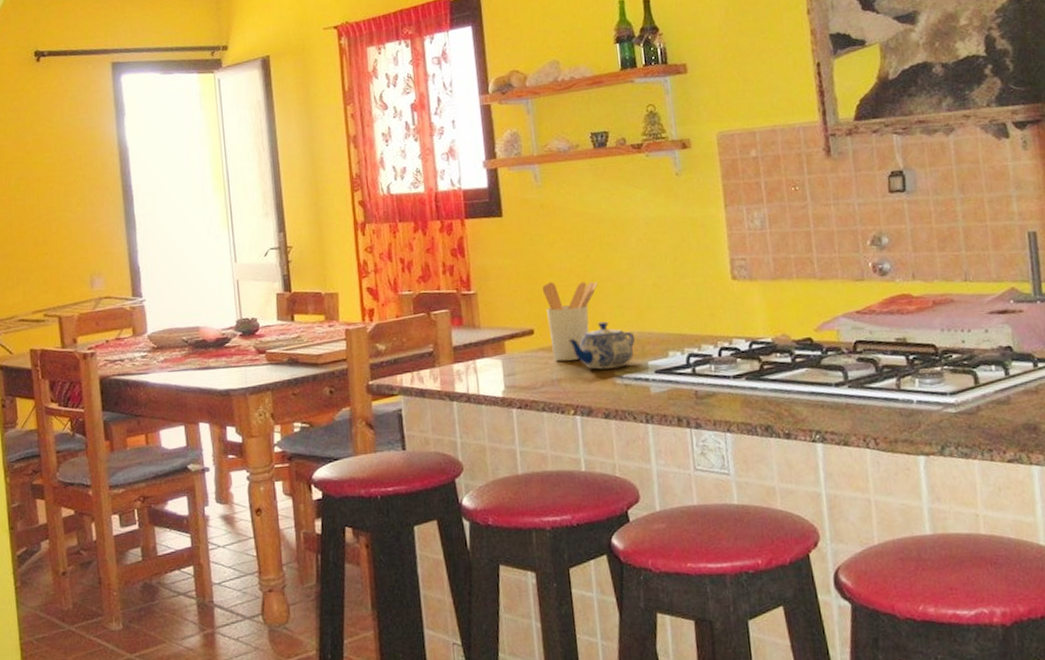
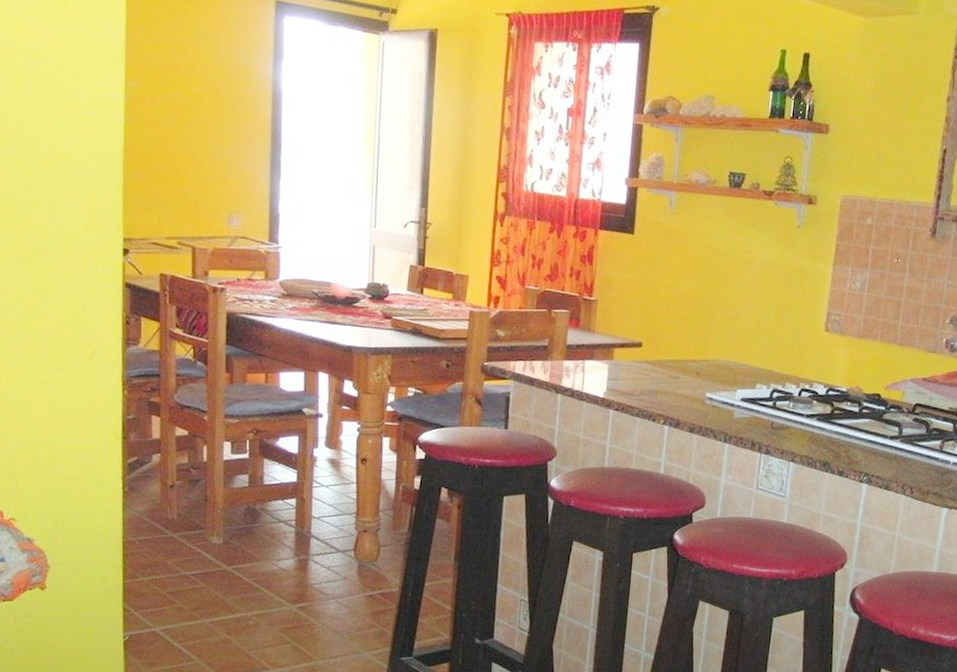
utensil holder: present [542,281,598,361] -> none [655,303,707,377]
teapot: present [567,321,636,370] -> none [670,347,731,391]

